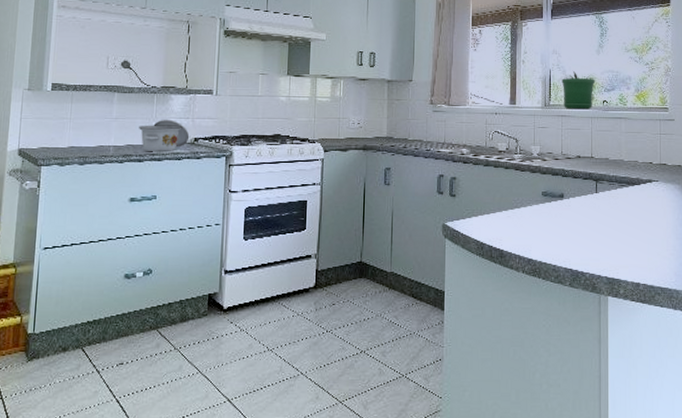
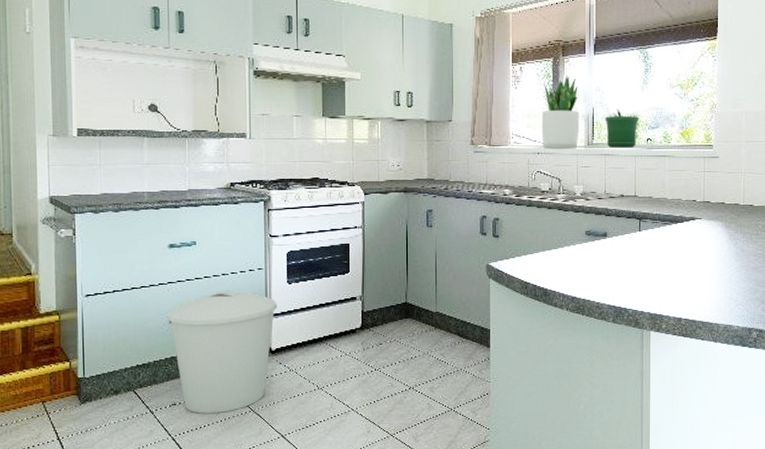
trash can: none [122,245,232,375] -> present [167,290,277,414]
cooking pot: present [139,119,190,152] -> none [172,164,225,198]
planter: none [499,38,537,110] -> present [541,75,579,149]

